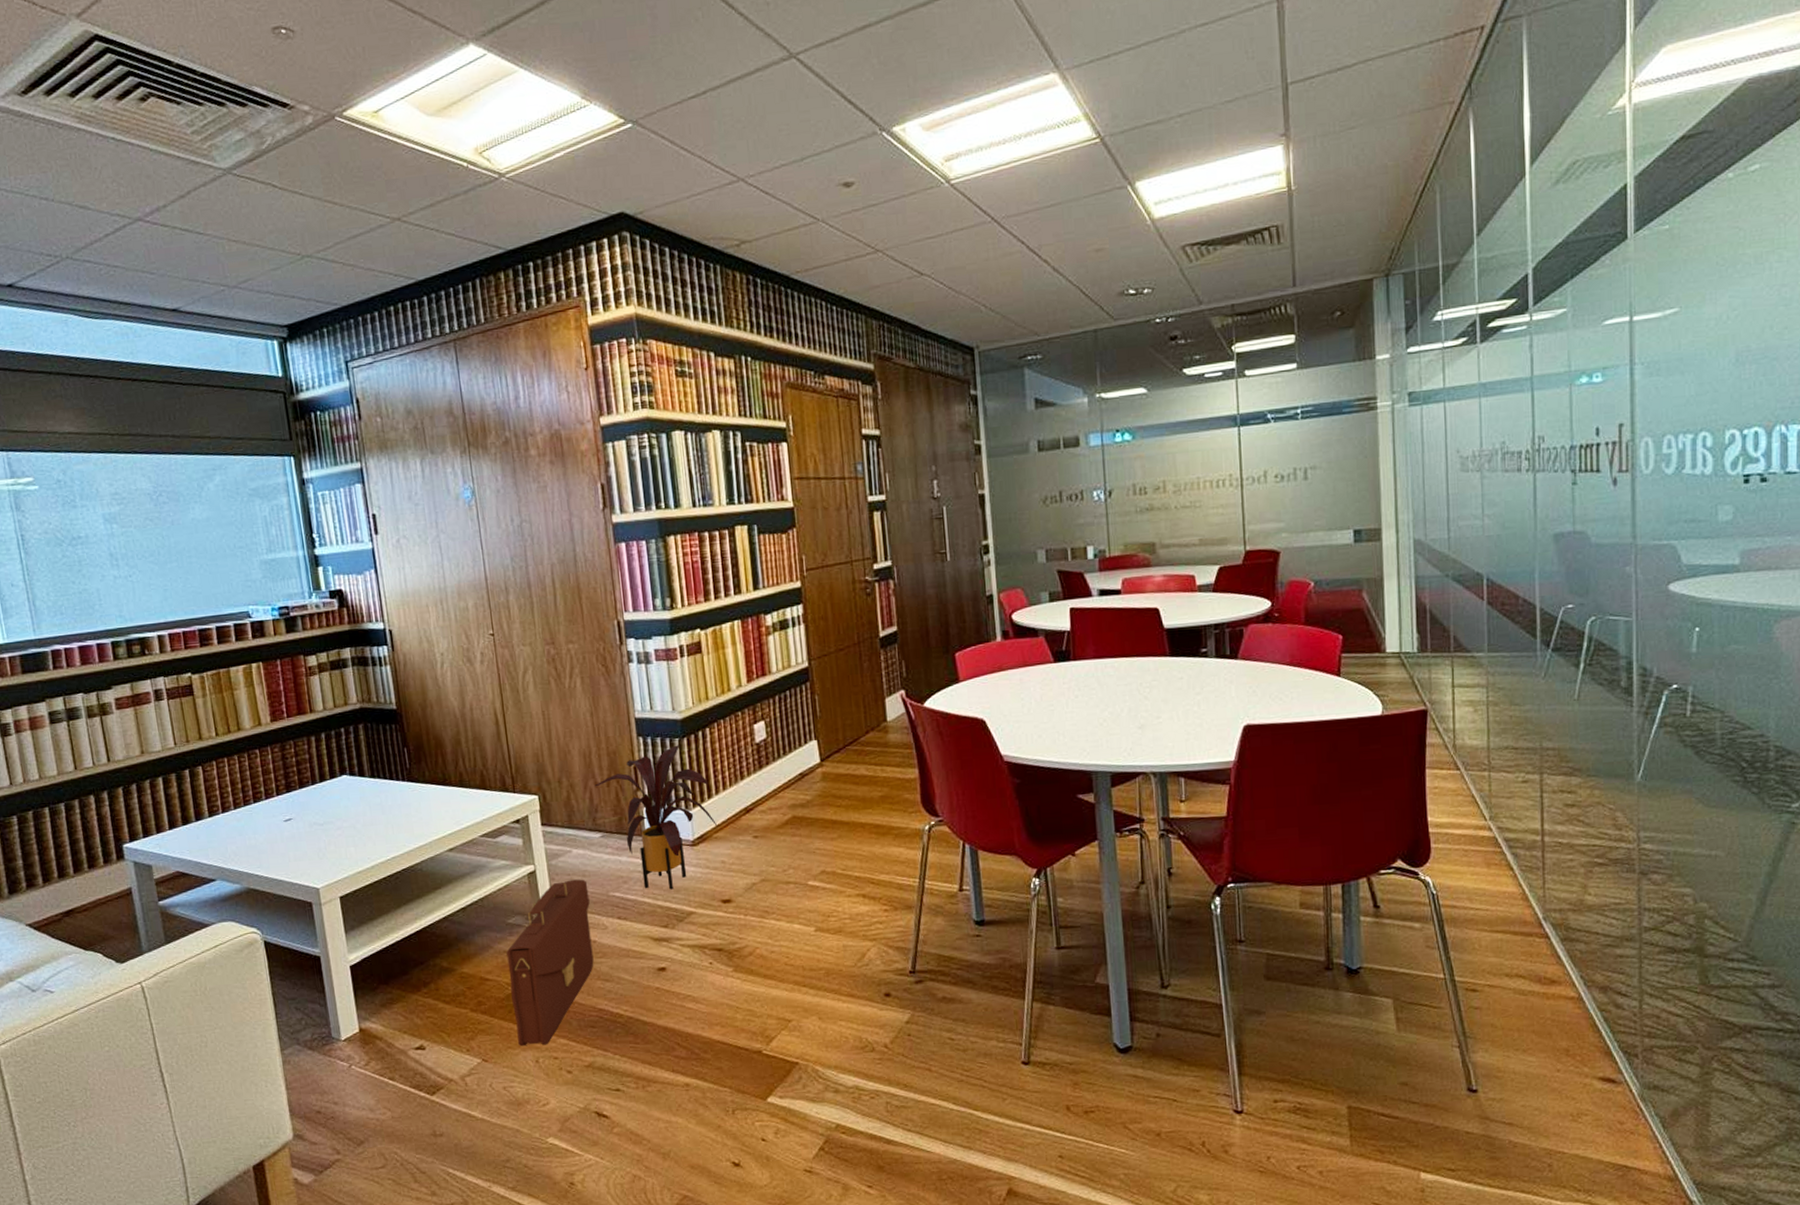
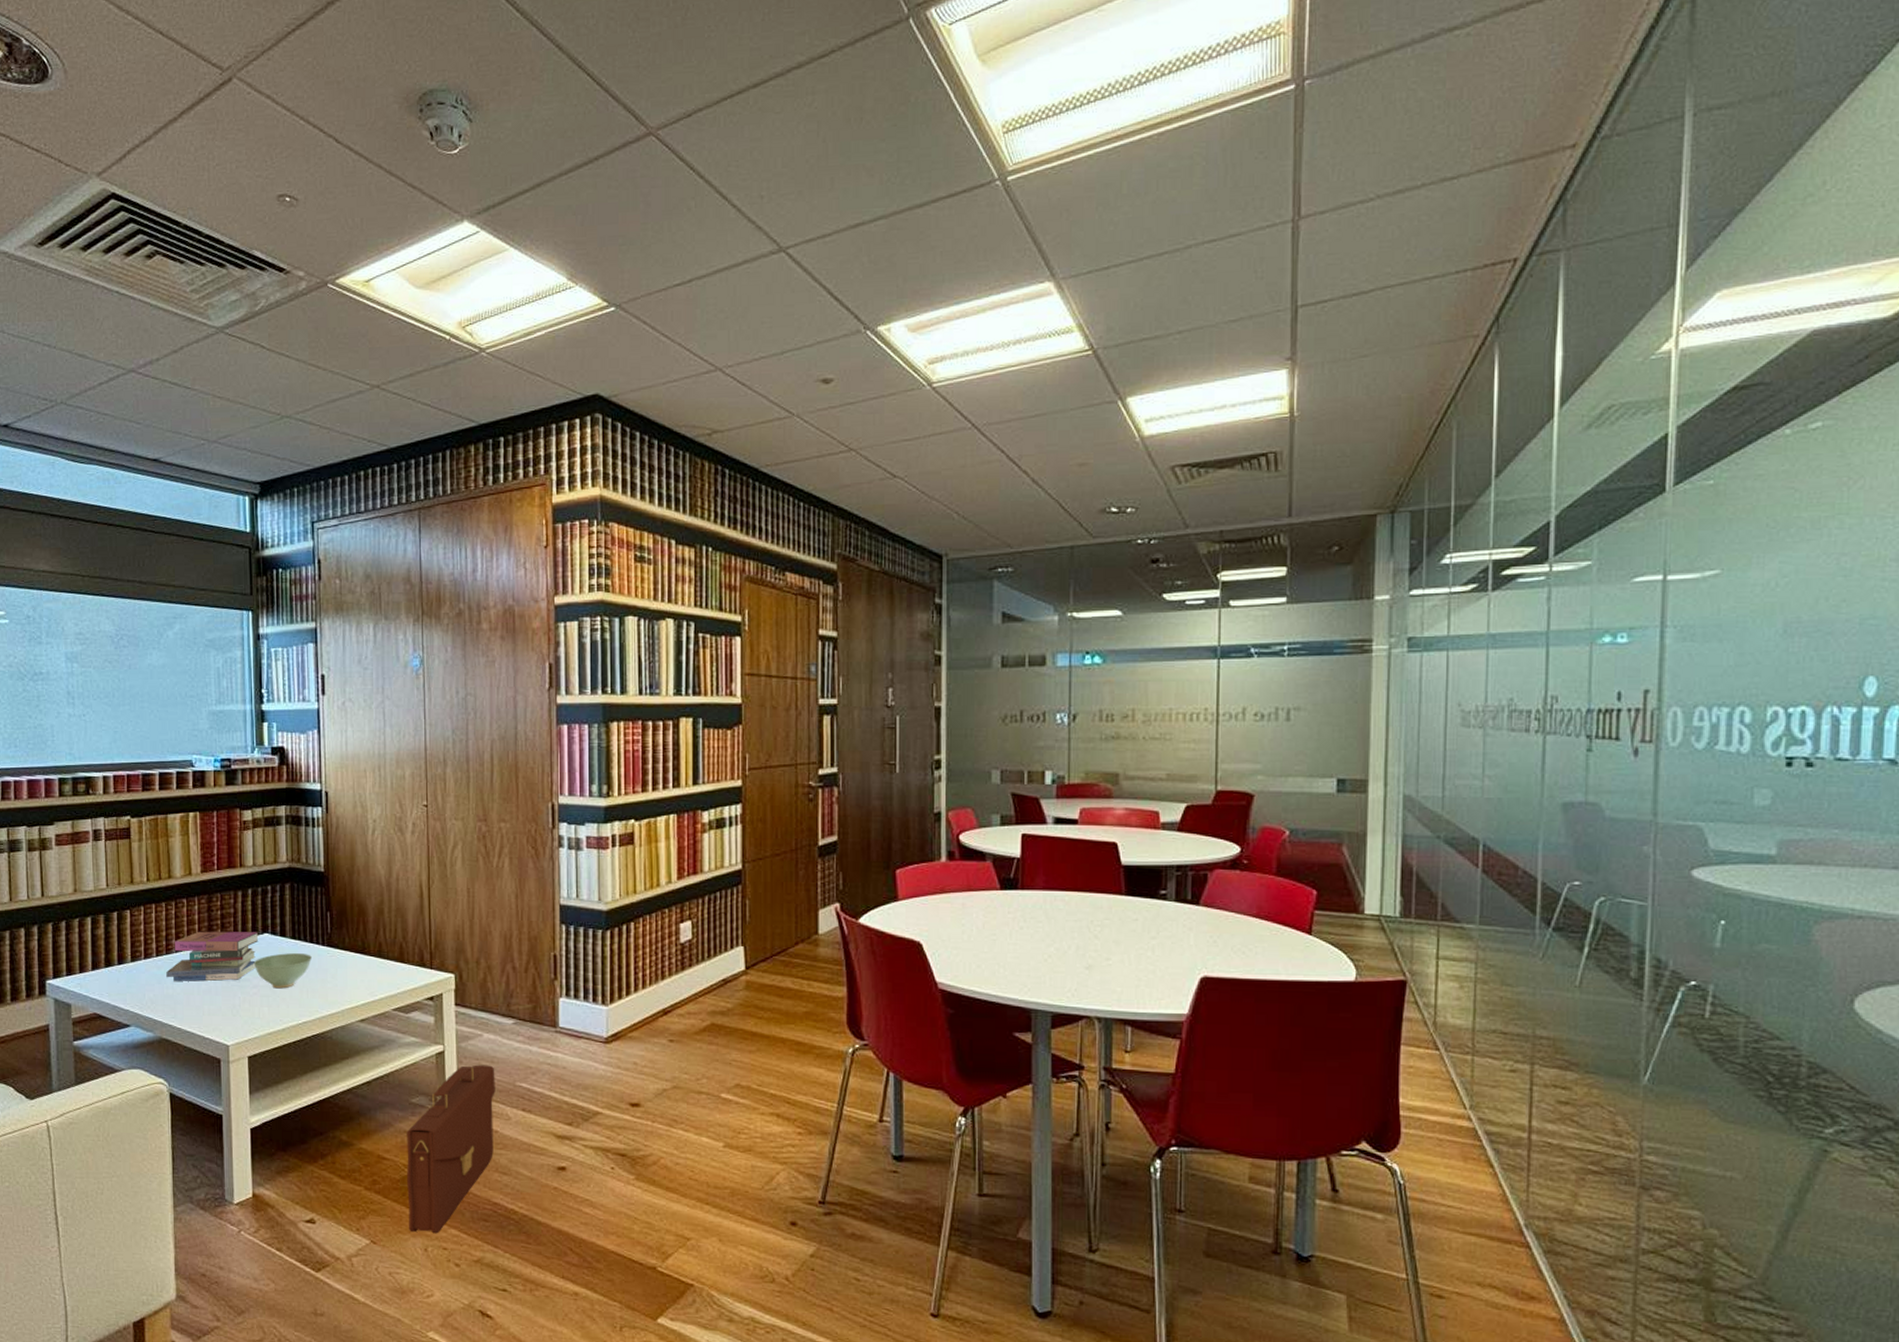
books: none [246,775,338,831] -> present [166,931,259,981]
bowl: none [334,791,394,828] -> present [253,953,312,989]
house plant: present [594,745,718,890] -> none [512,937,633,1087]

